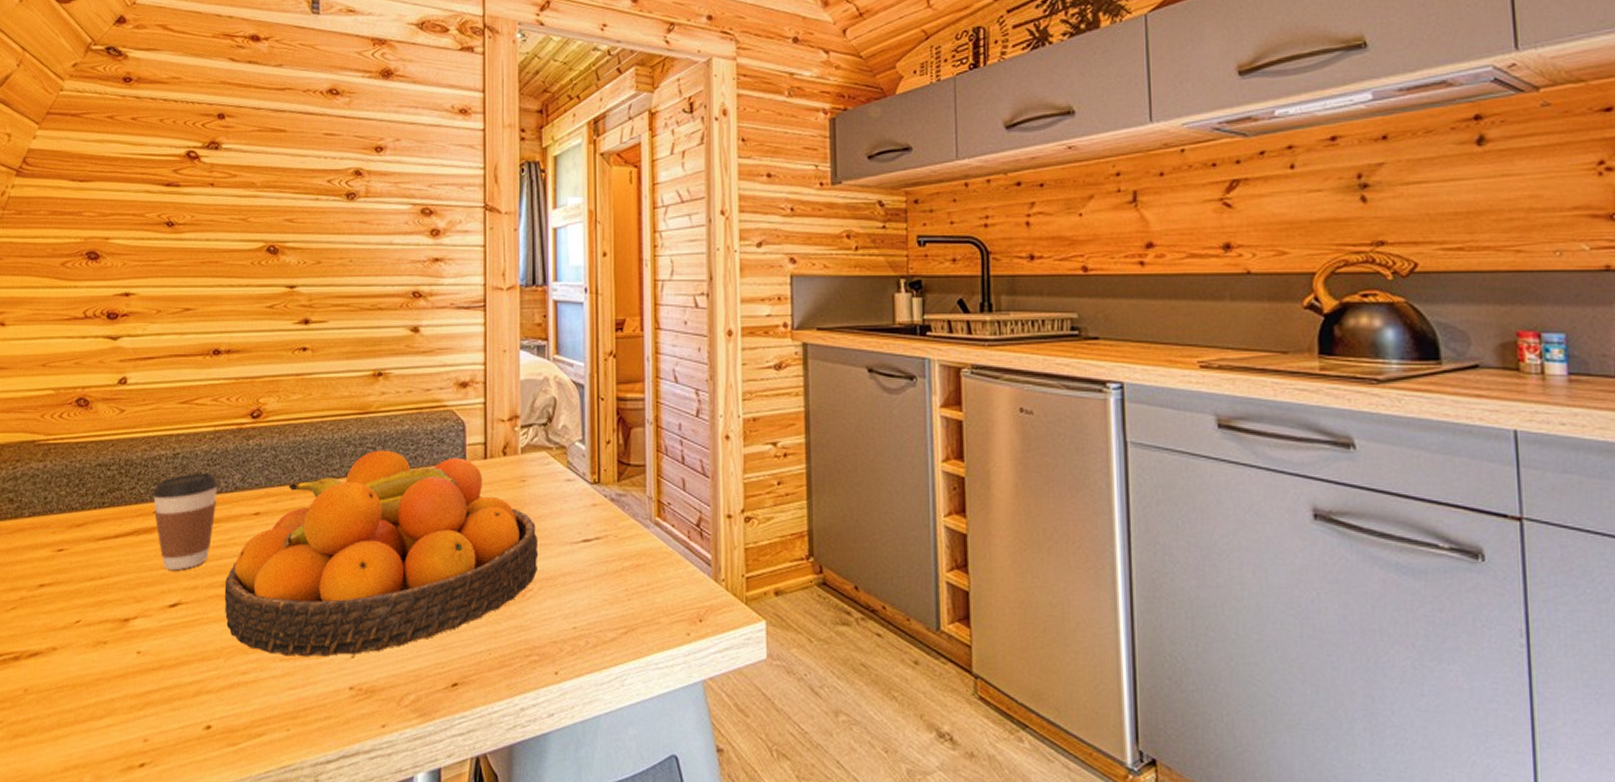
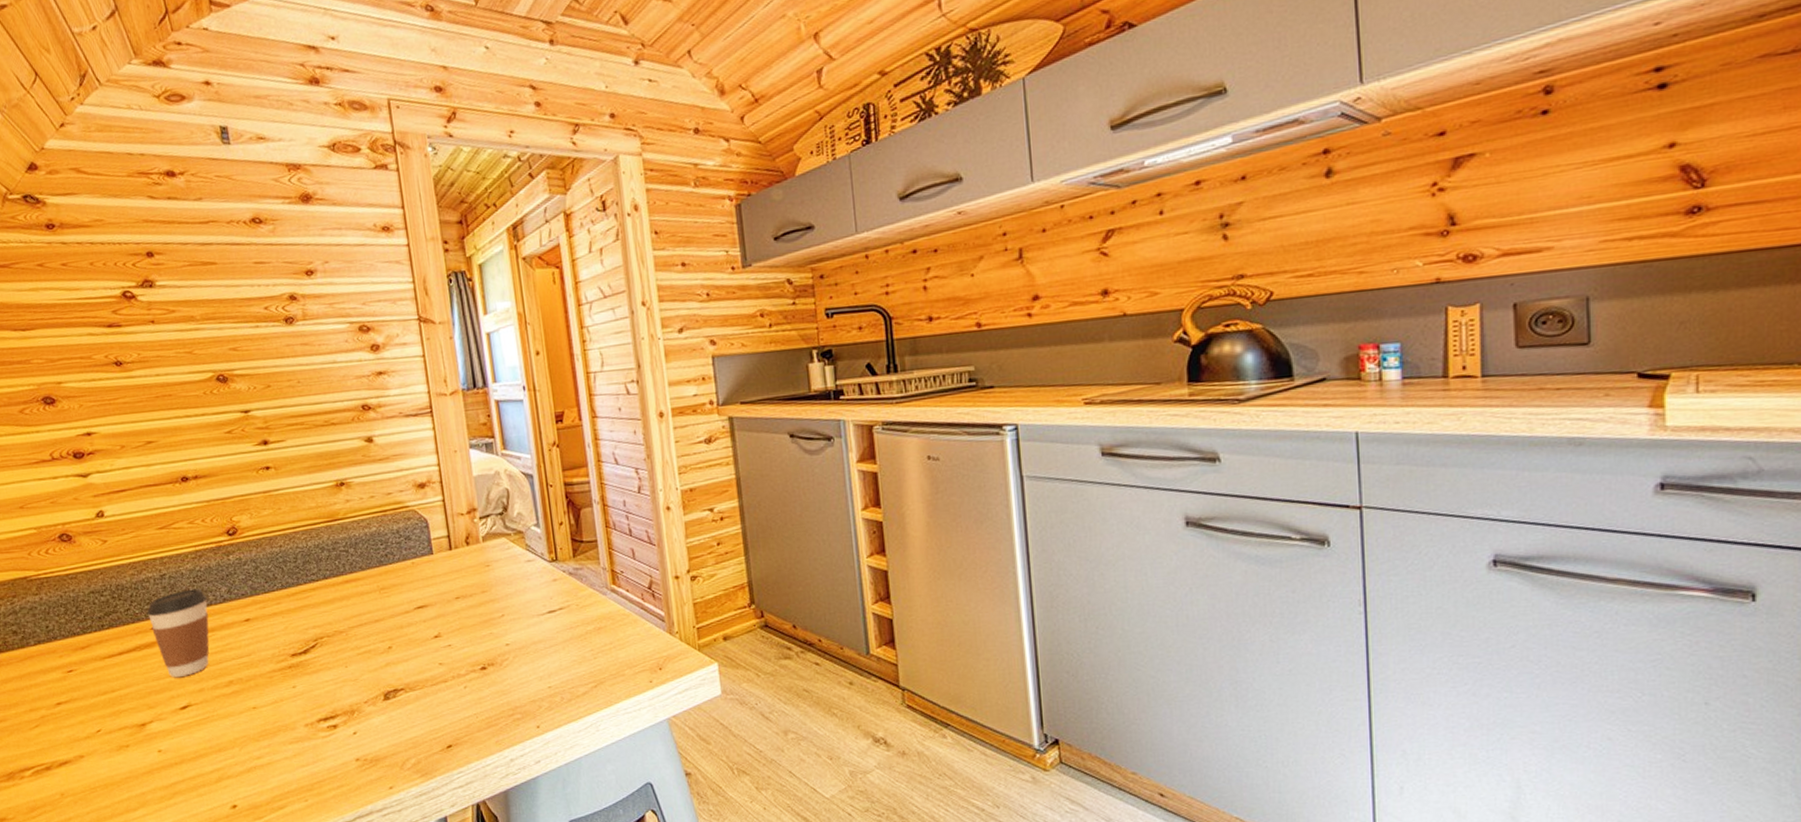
fruit bowl: present [224,450,539,657] -> none [228,551,510,739]

